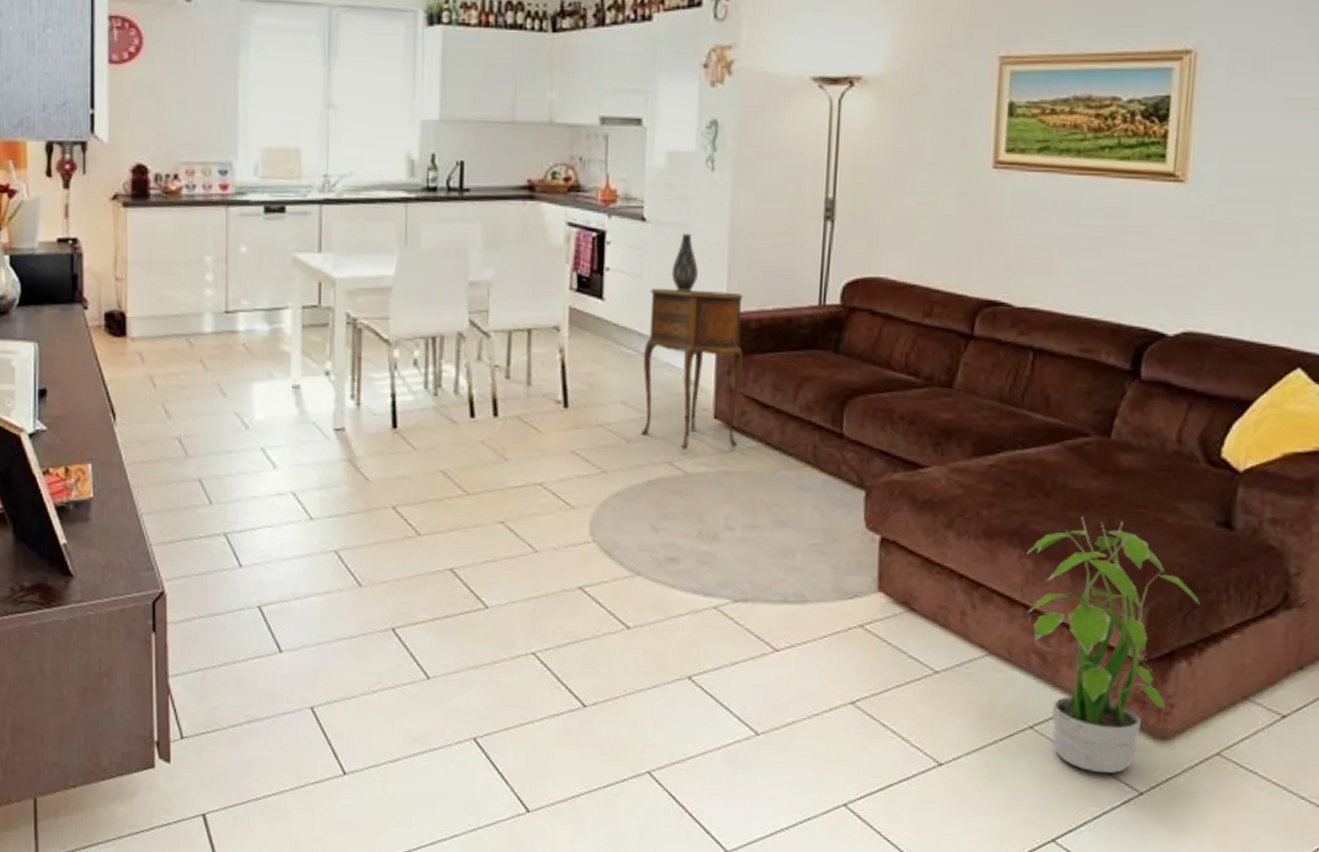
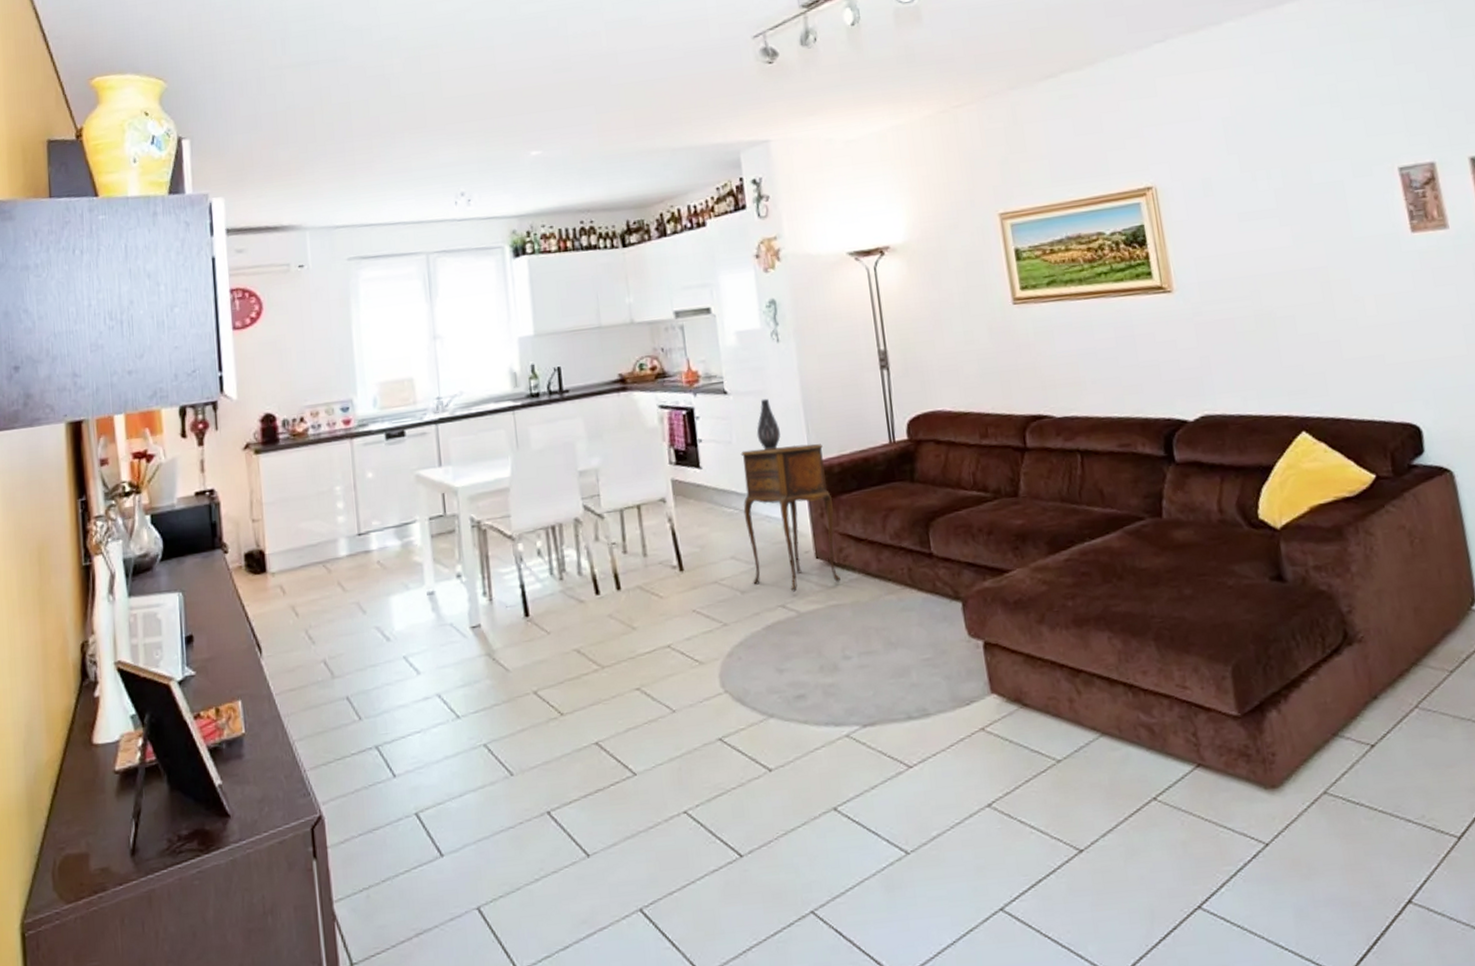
potted plant: present [1027,516,1200,774] -> none [1114,590,1274,832]

